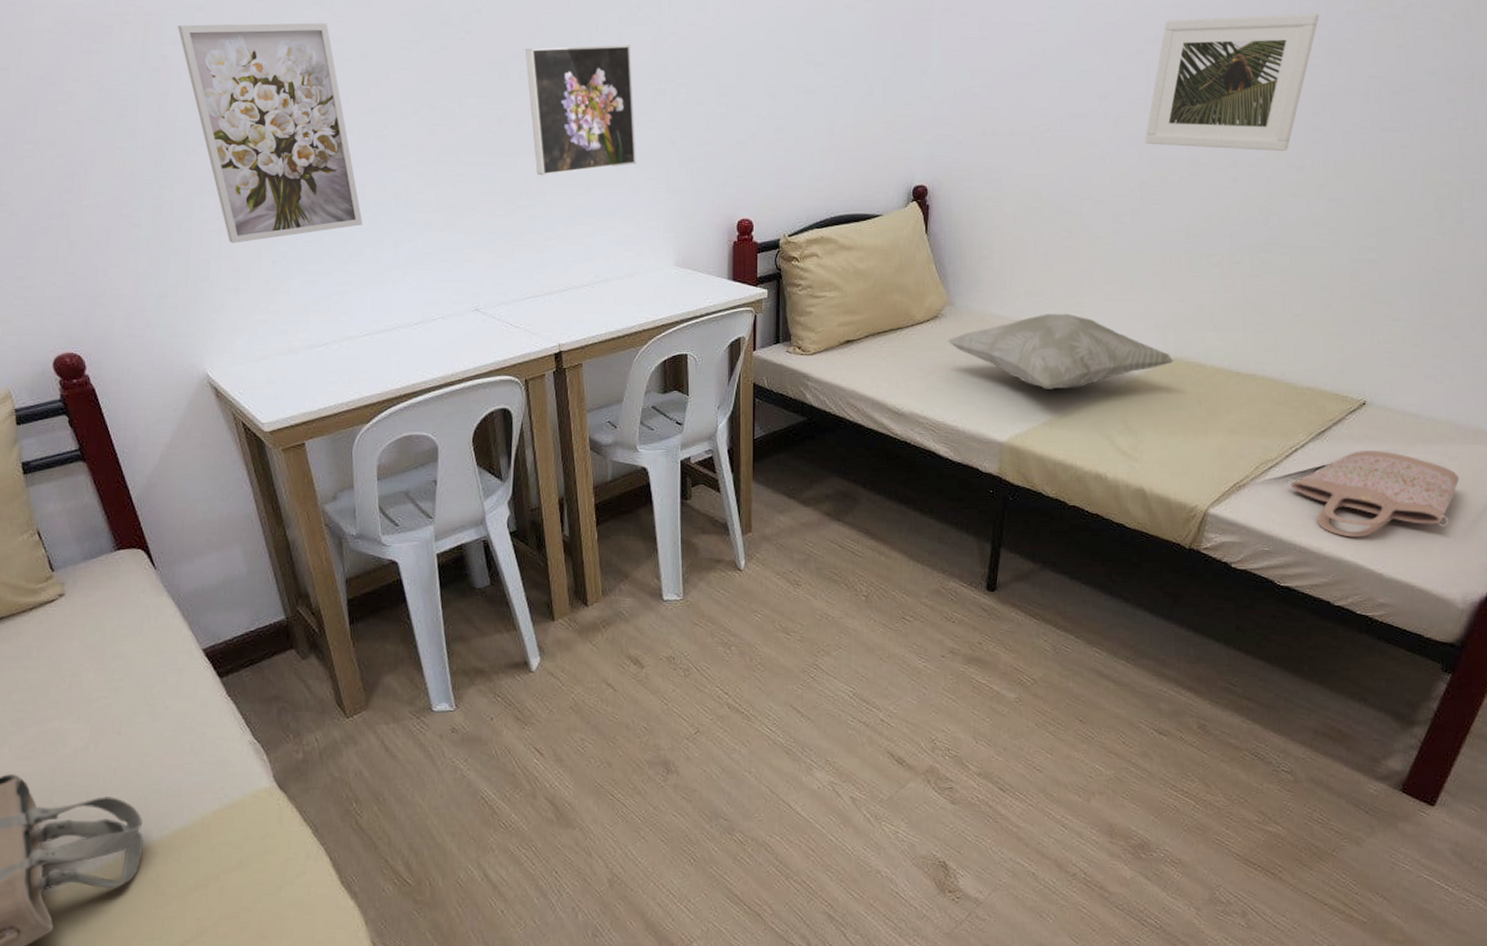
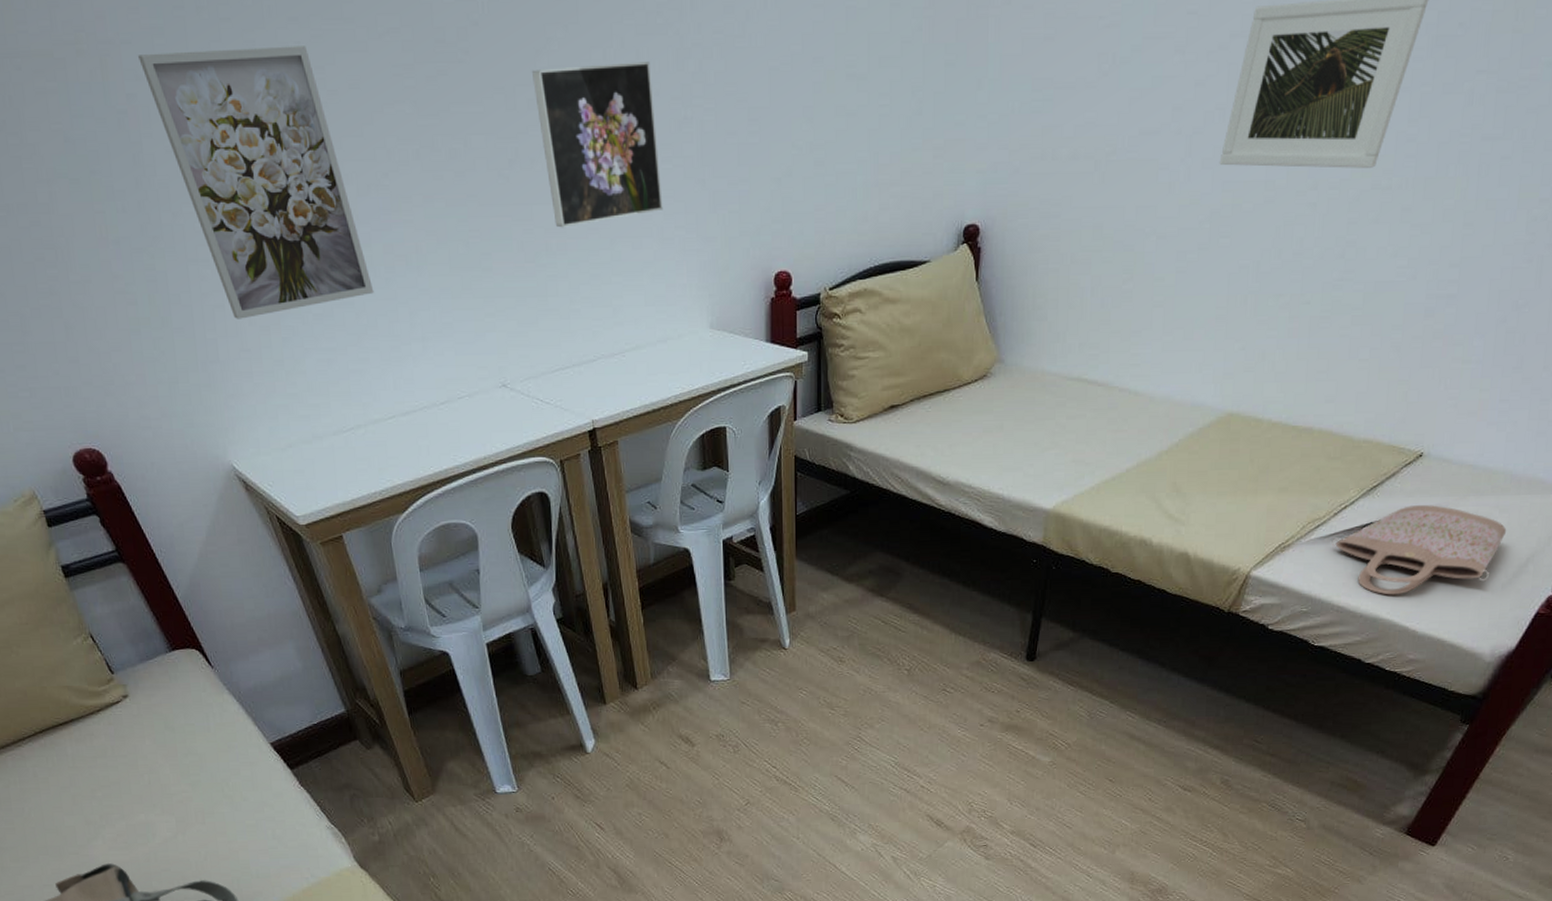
decorative pillow: present [947,313,1174,390] -> none [995,367,1230,452]

